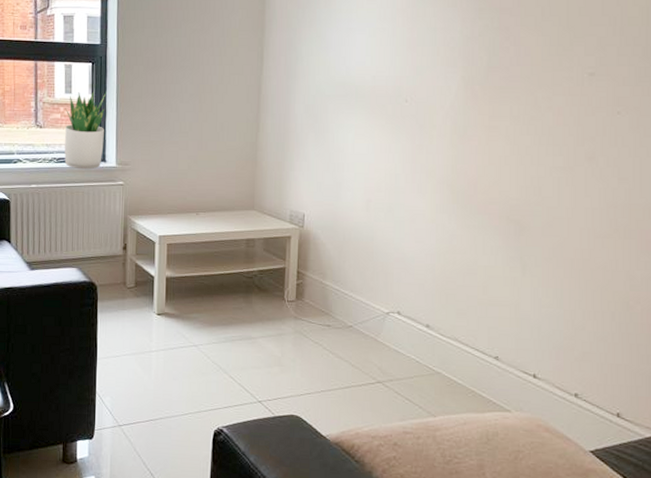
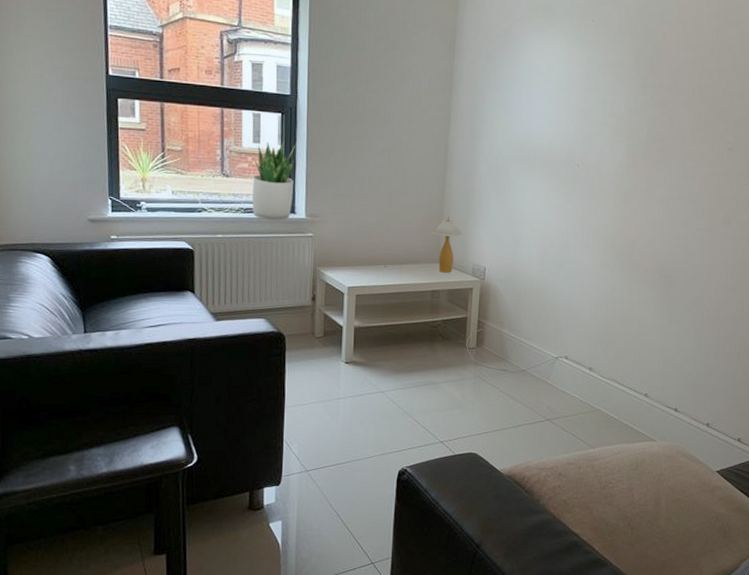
table lamp: none [245,160,279,220] -> present [432,216,463,273]

